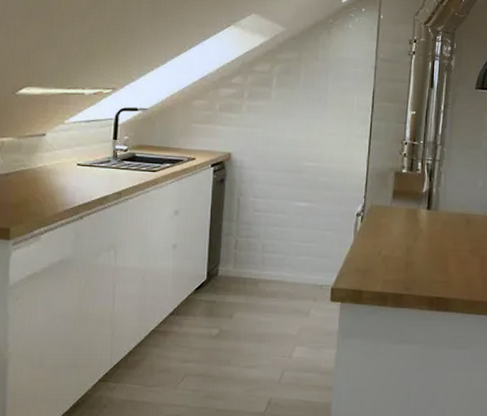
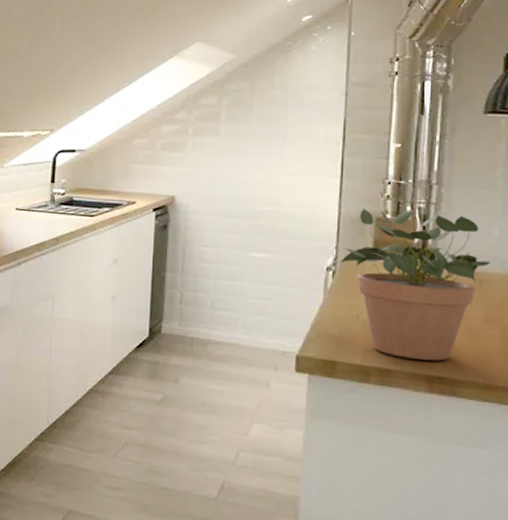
potted plant: none [367,164,475,285] -> present [340,208,490,361]

